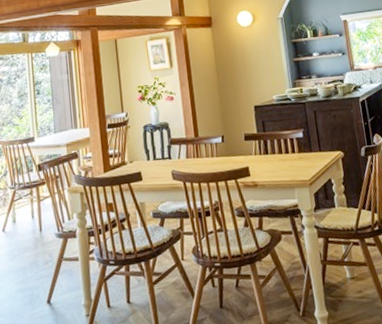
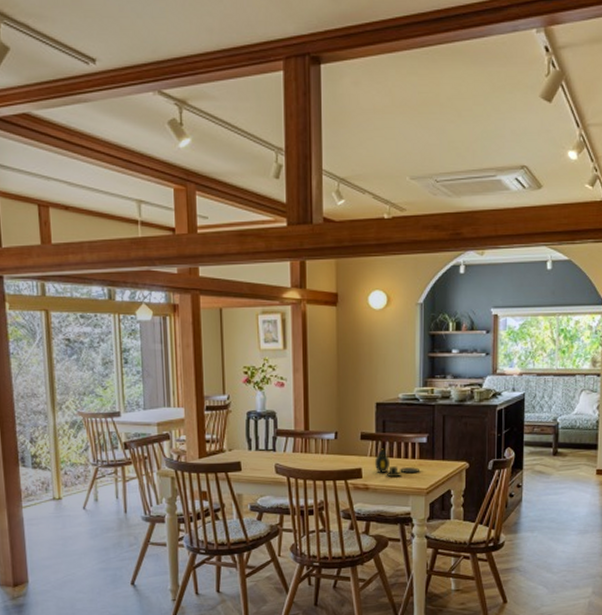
teapot: none [259,146,300,172] -> present [374,448,419,477]

